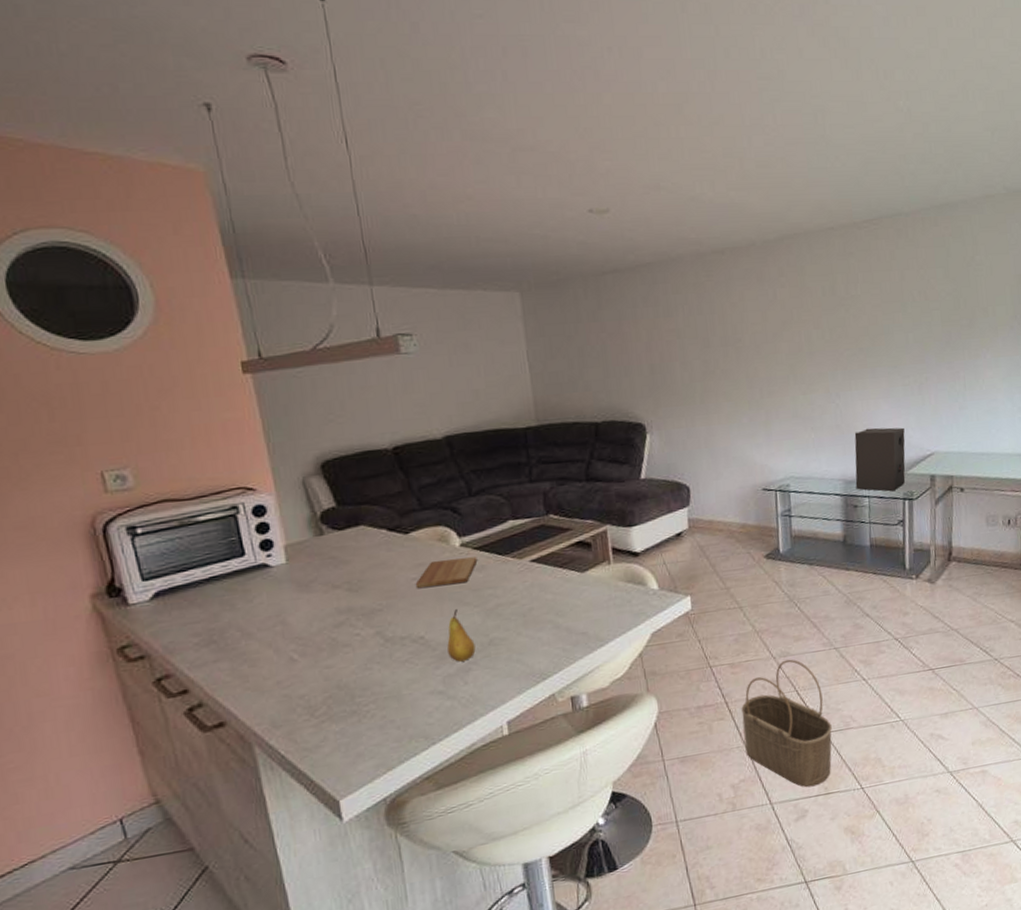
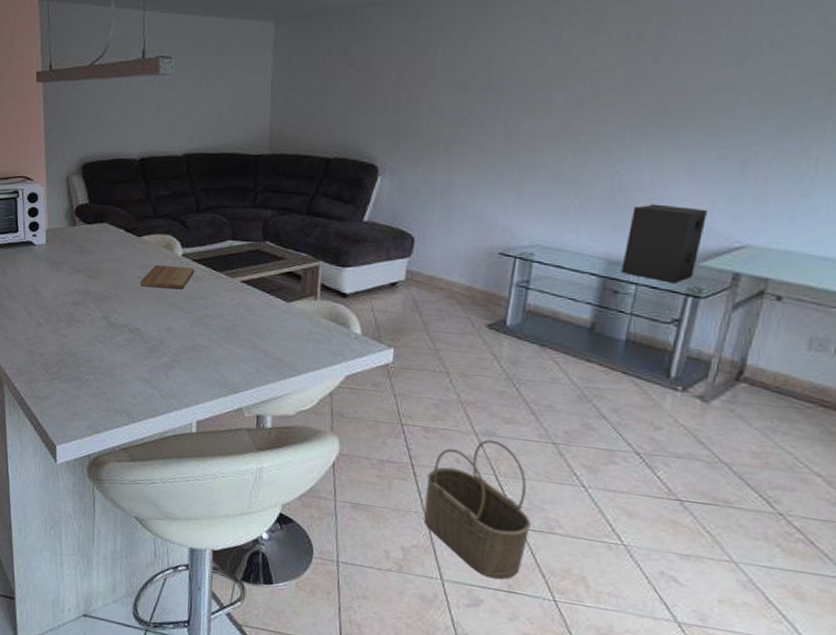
fruit: present [447,609,476,662] -> none [157,311,181,358]

